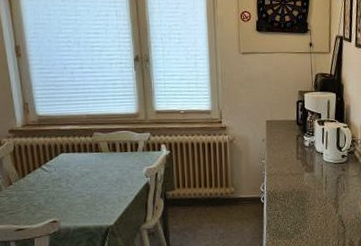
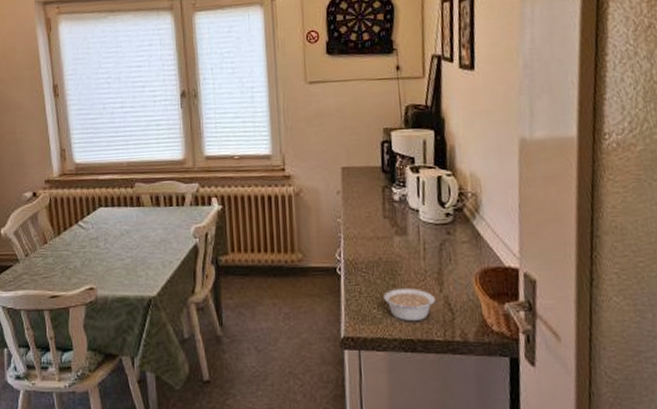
legume: none [296,211,335,235] -> present [384,288,439,322]

